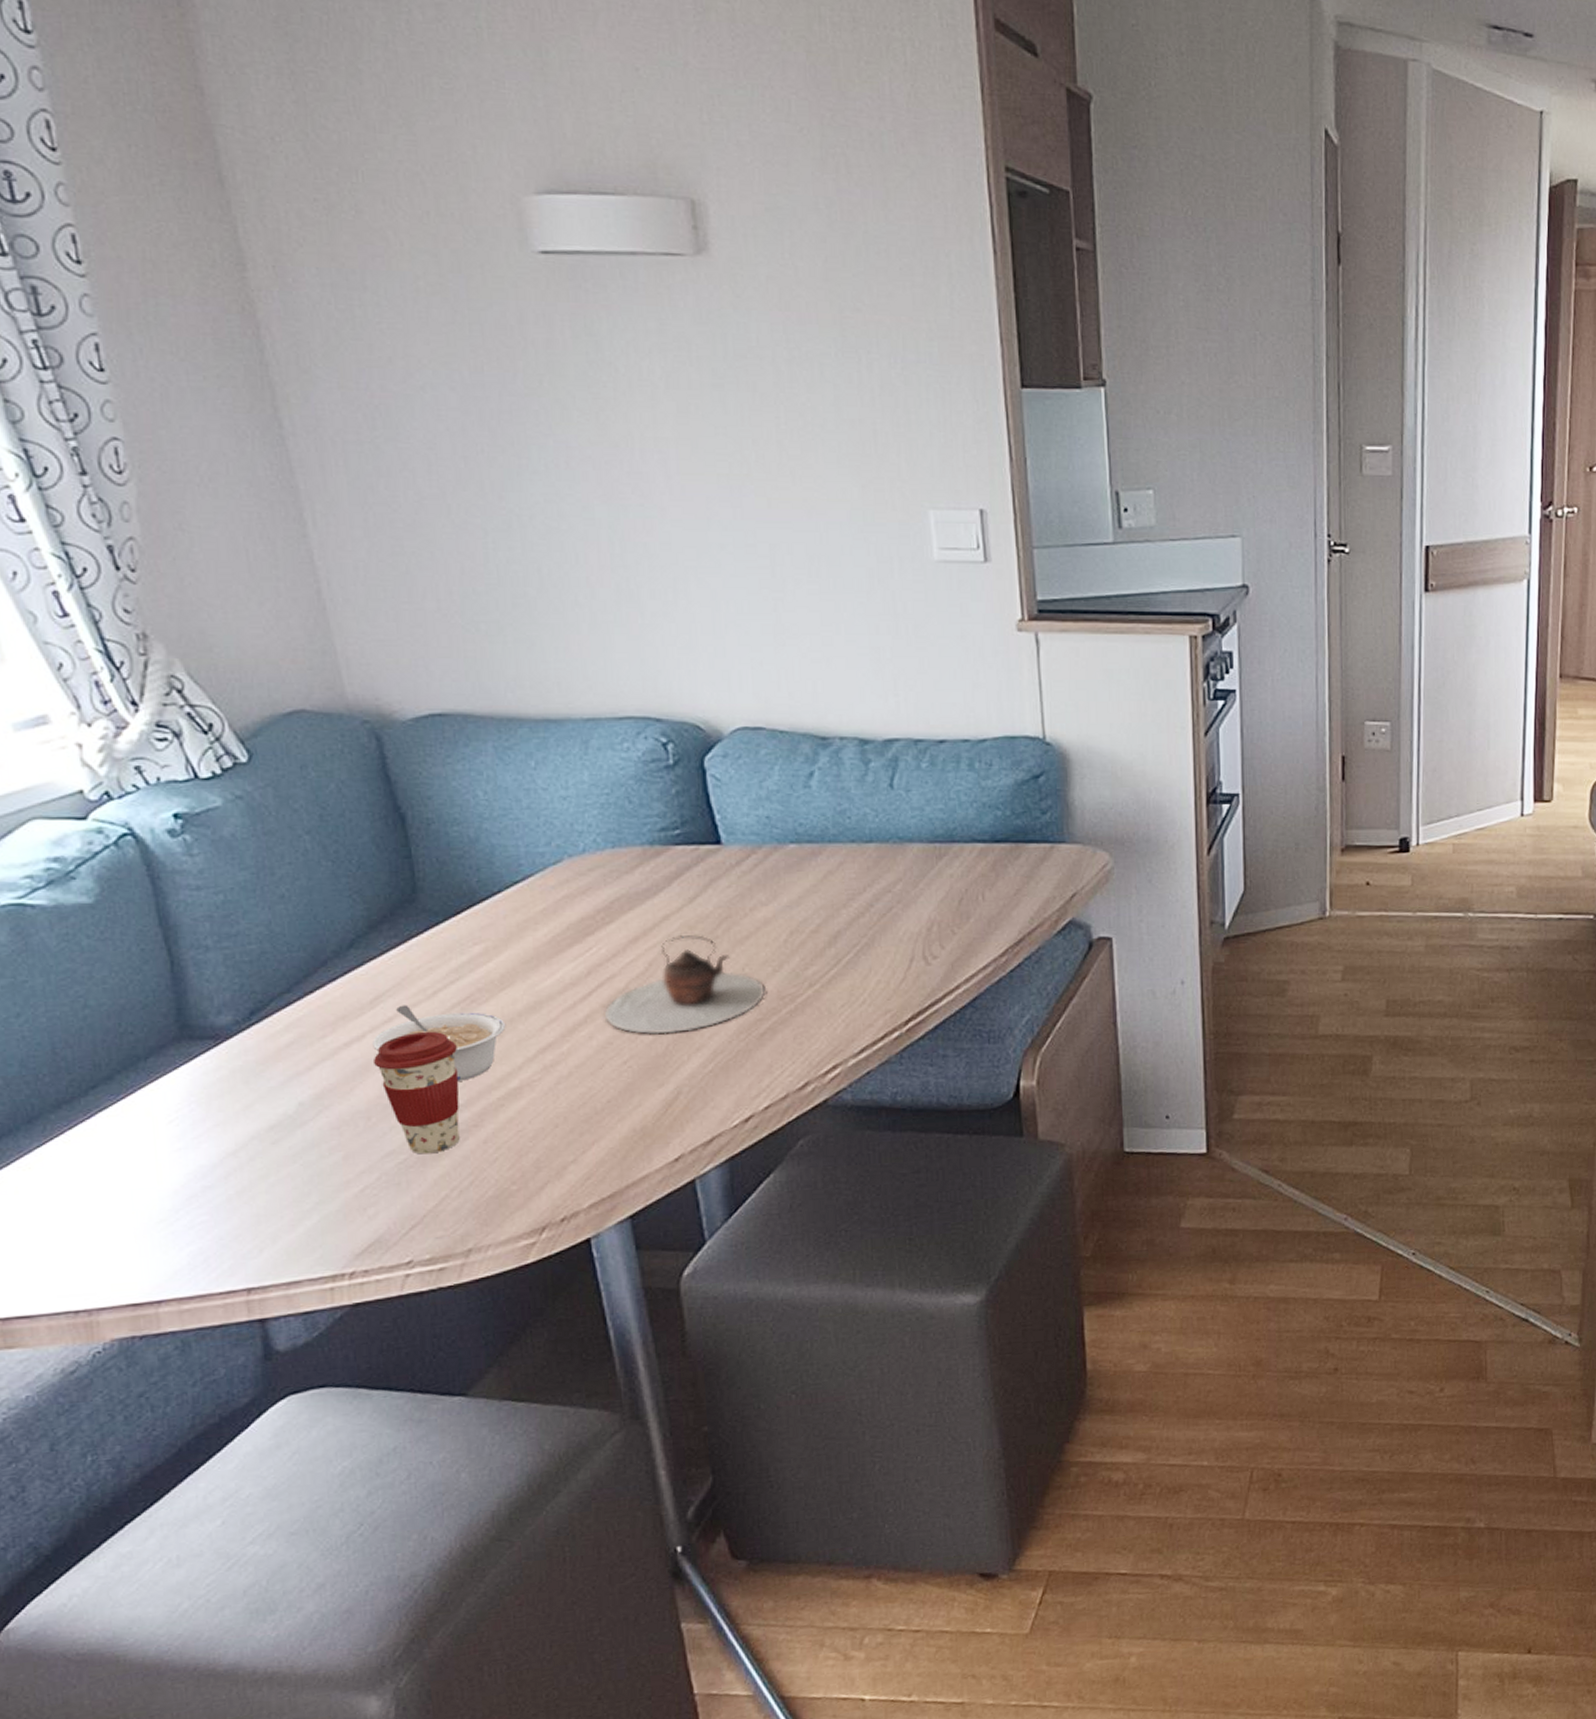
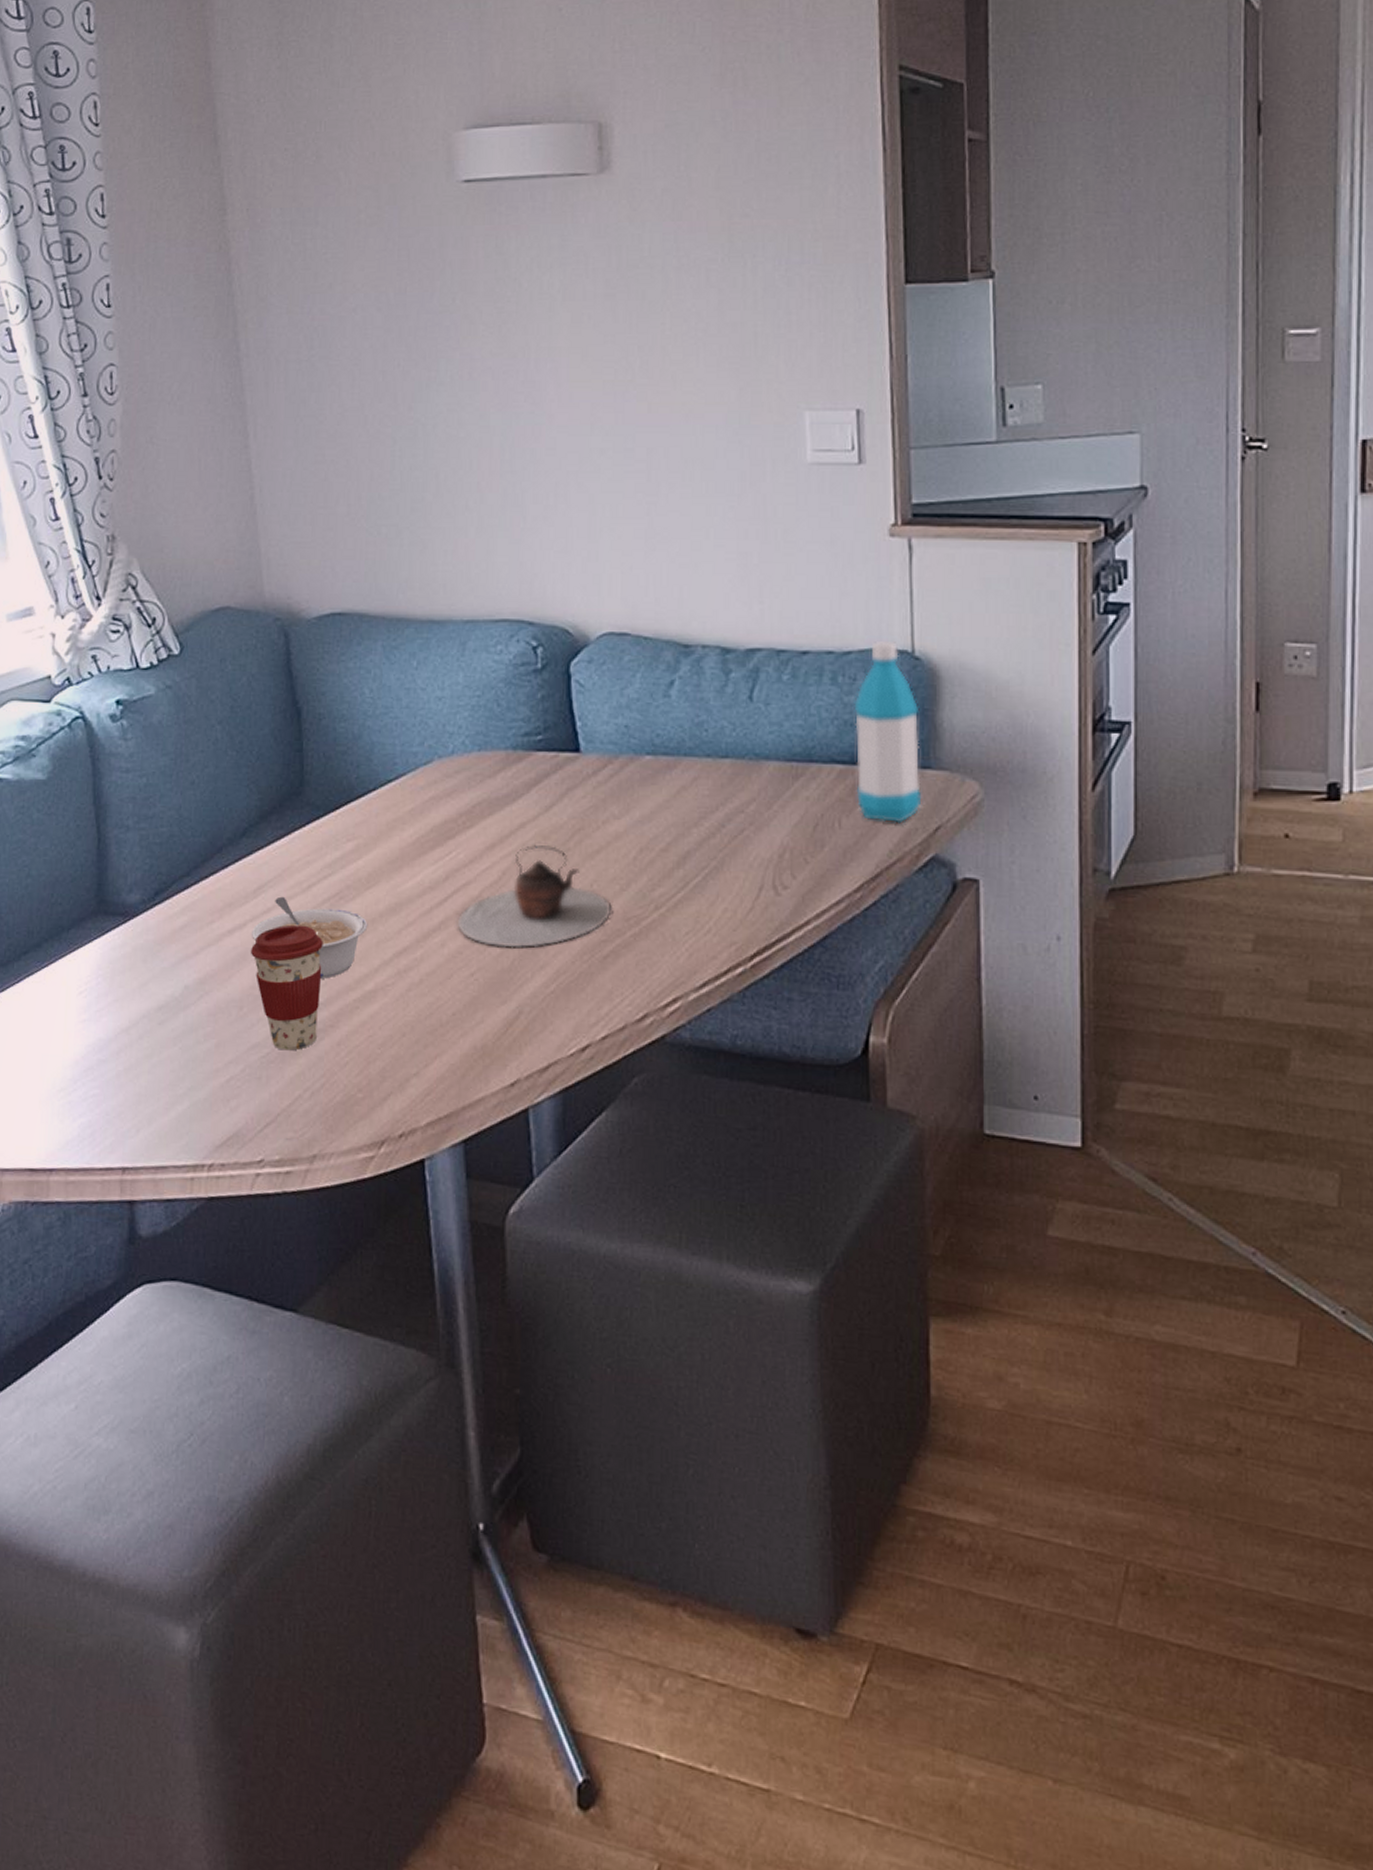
water bottle: none [991,728,1058,893] -> present [854,640,922,824]

